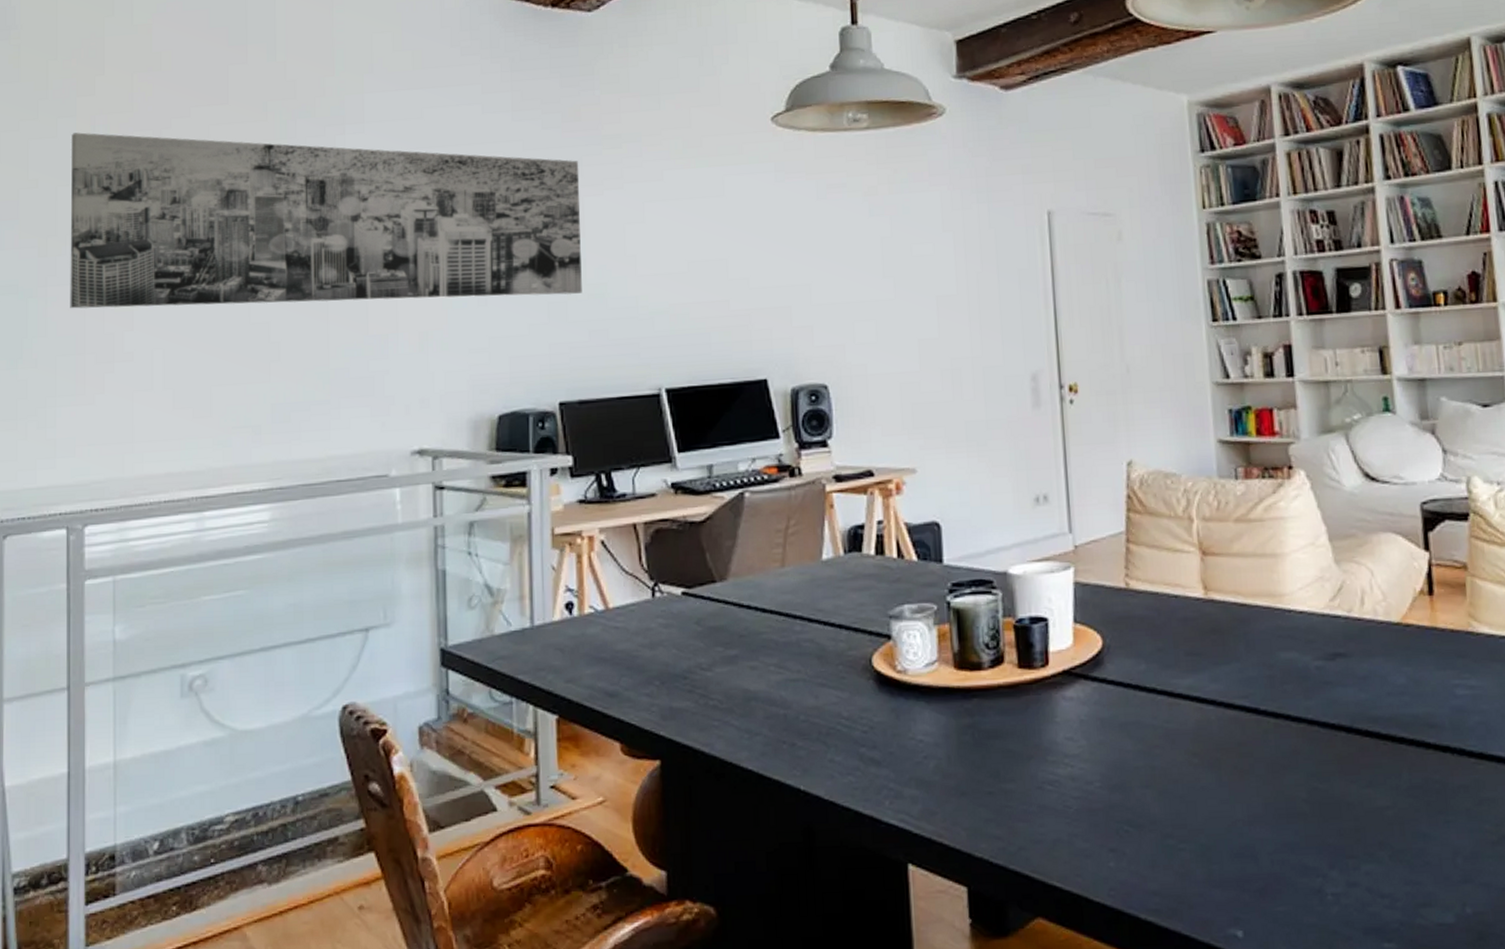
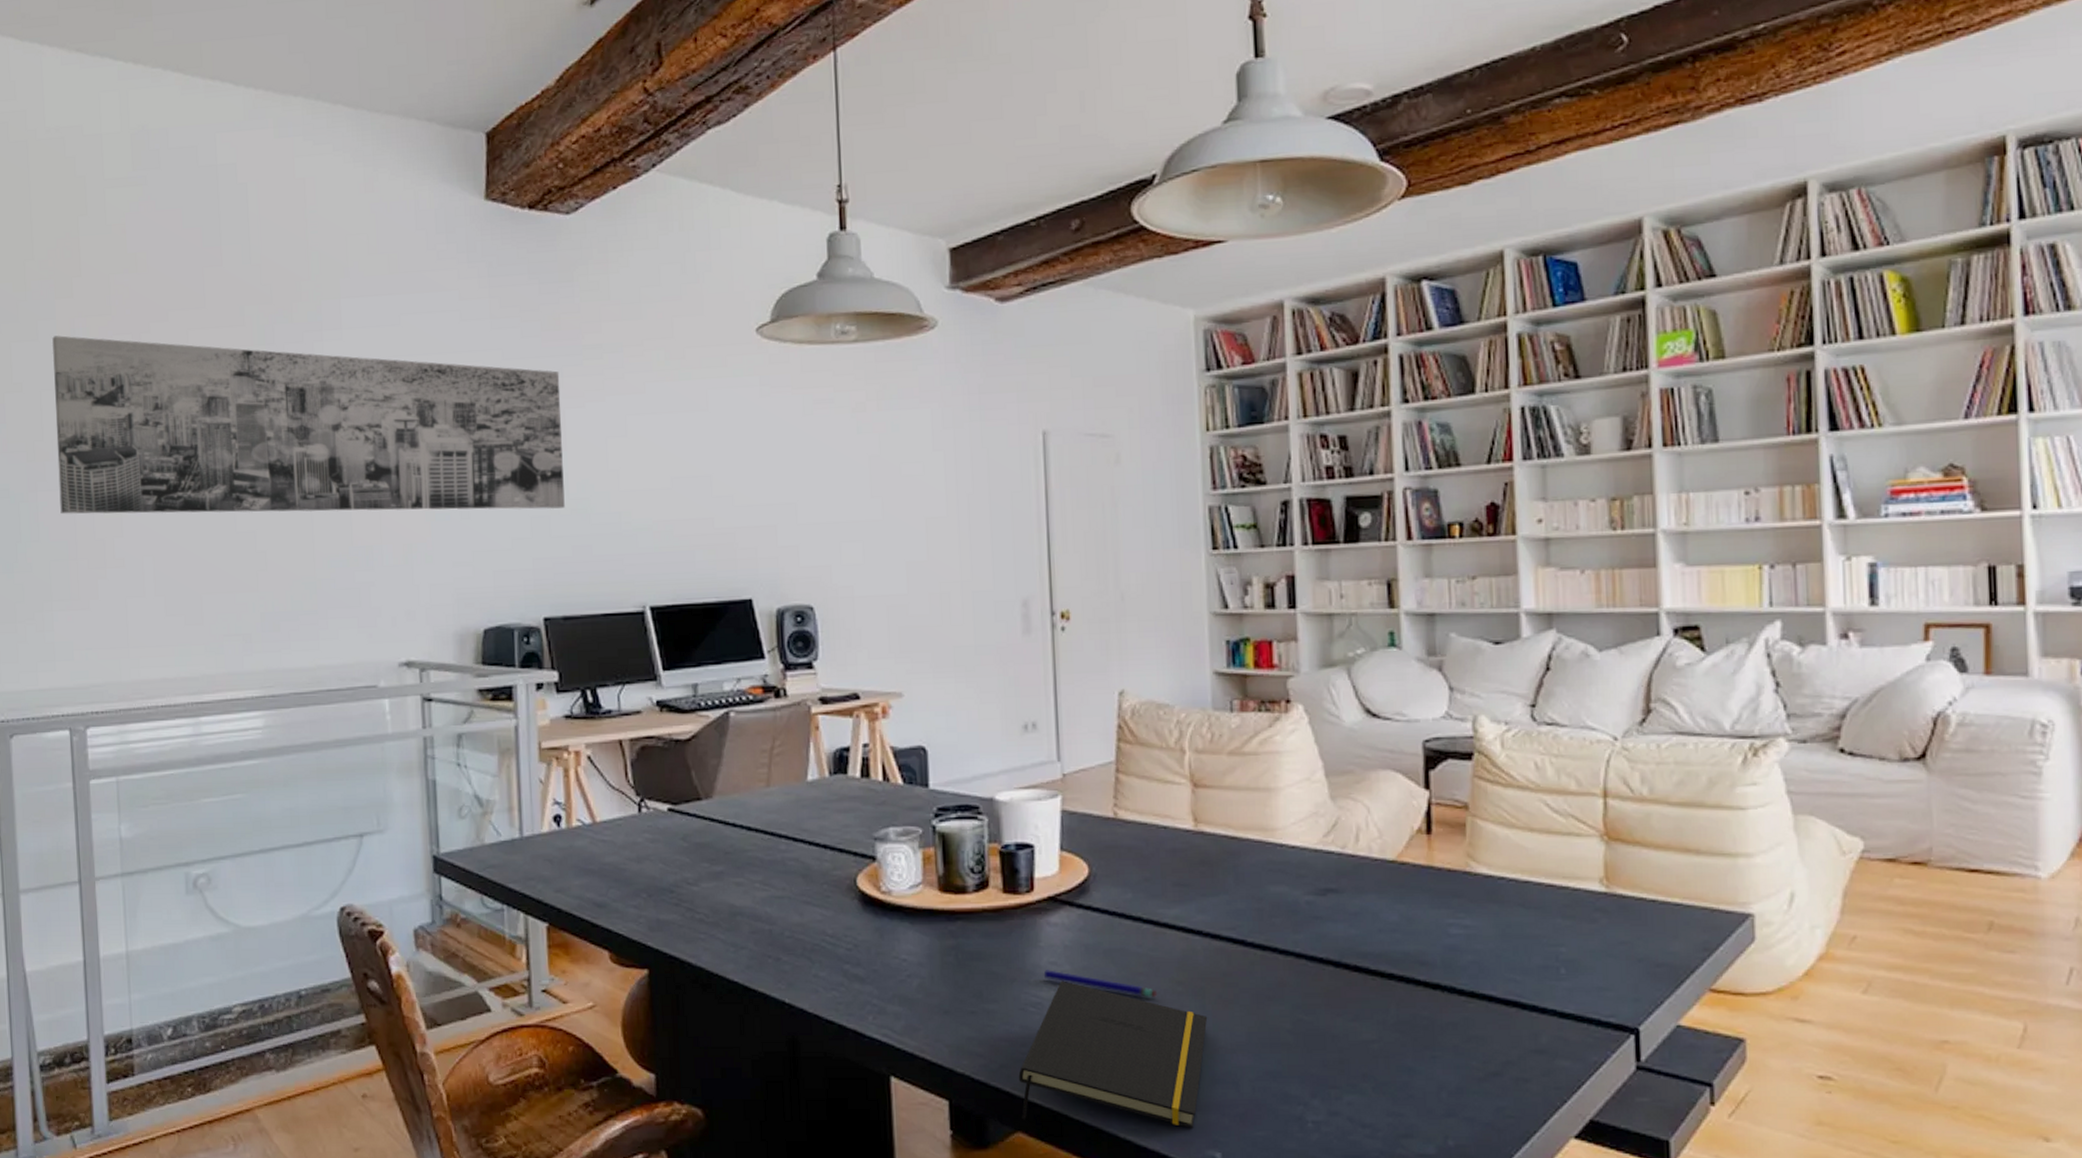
notepad: none [1037,756,1225,906] -> present [1018,980,1208,1128]
pen: none [1060,745,1174,771] -> present [1043,970,1158,997]

